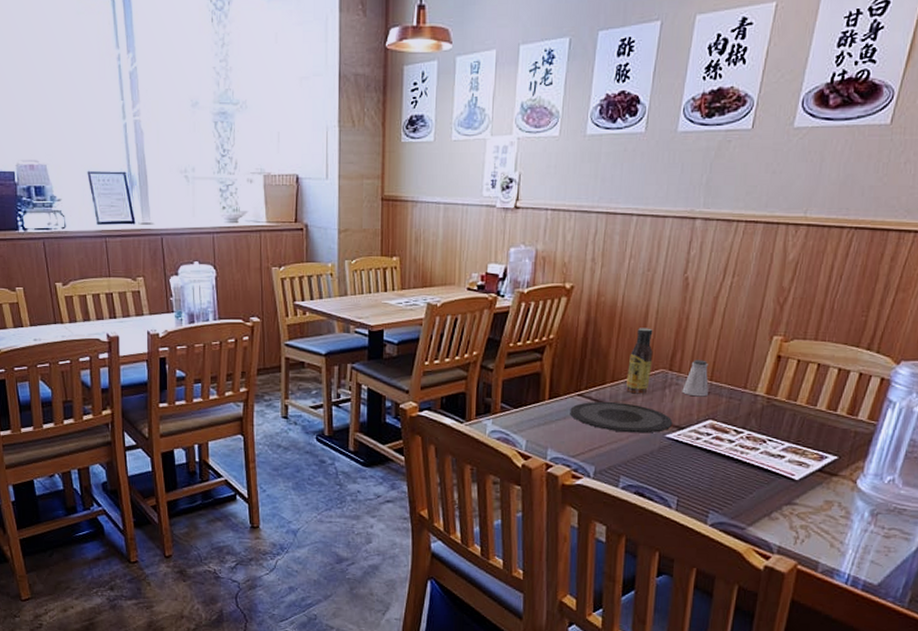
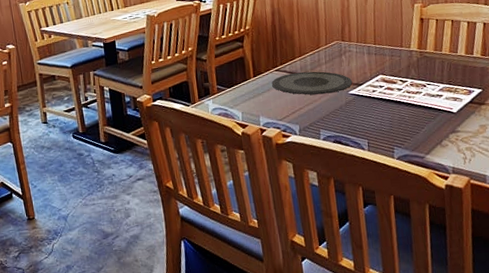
sauce bottle: present [626,328,653,394] -> none [310,11,329,64]
saltshaker: present [682,359,709,397] -> none [354,29,375,59]

